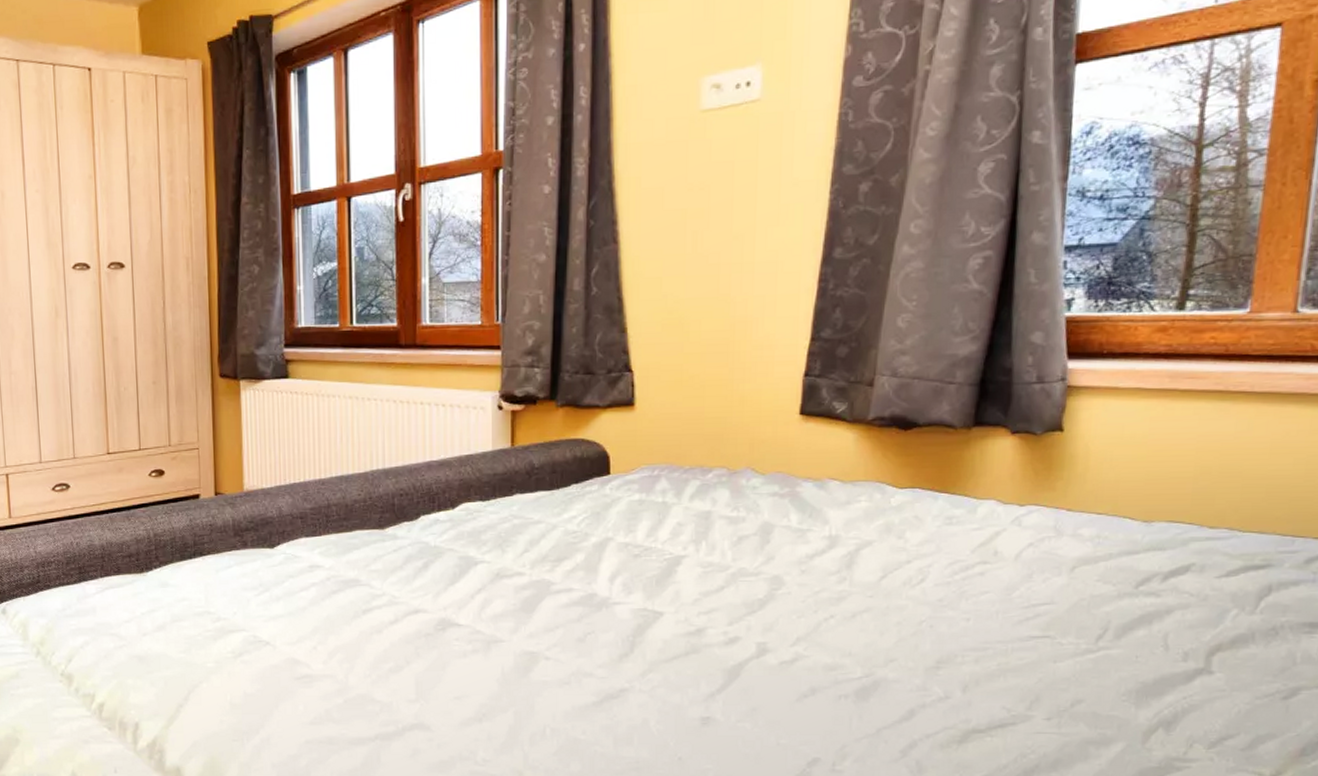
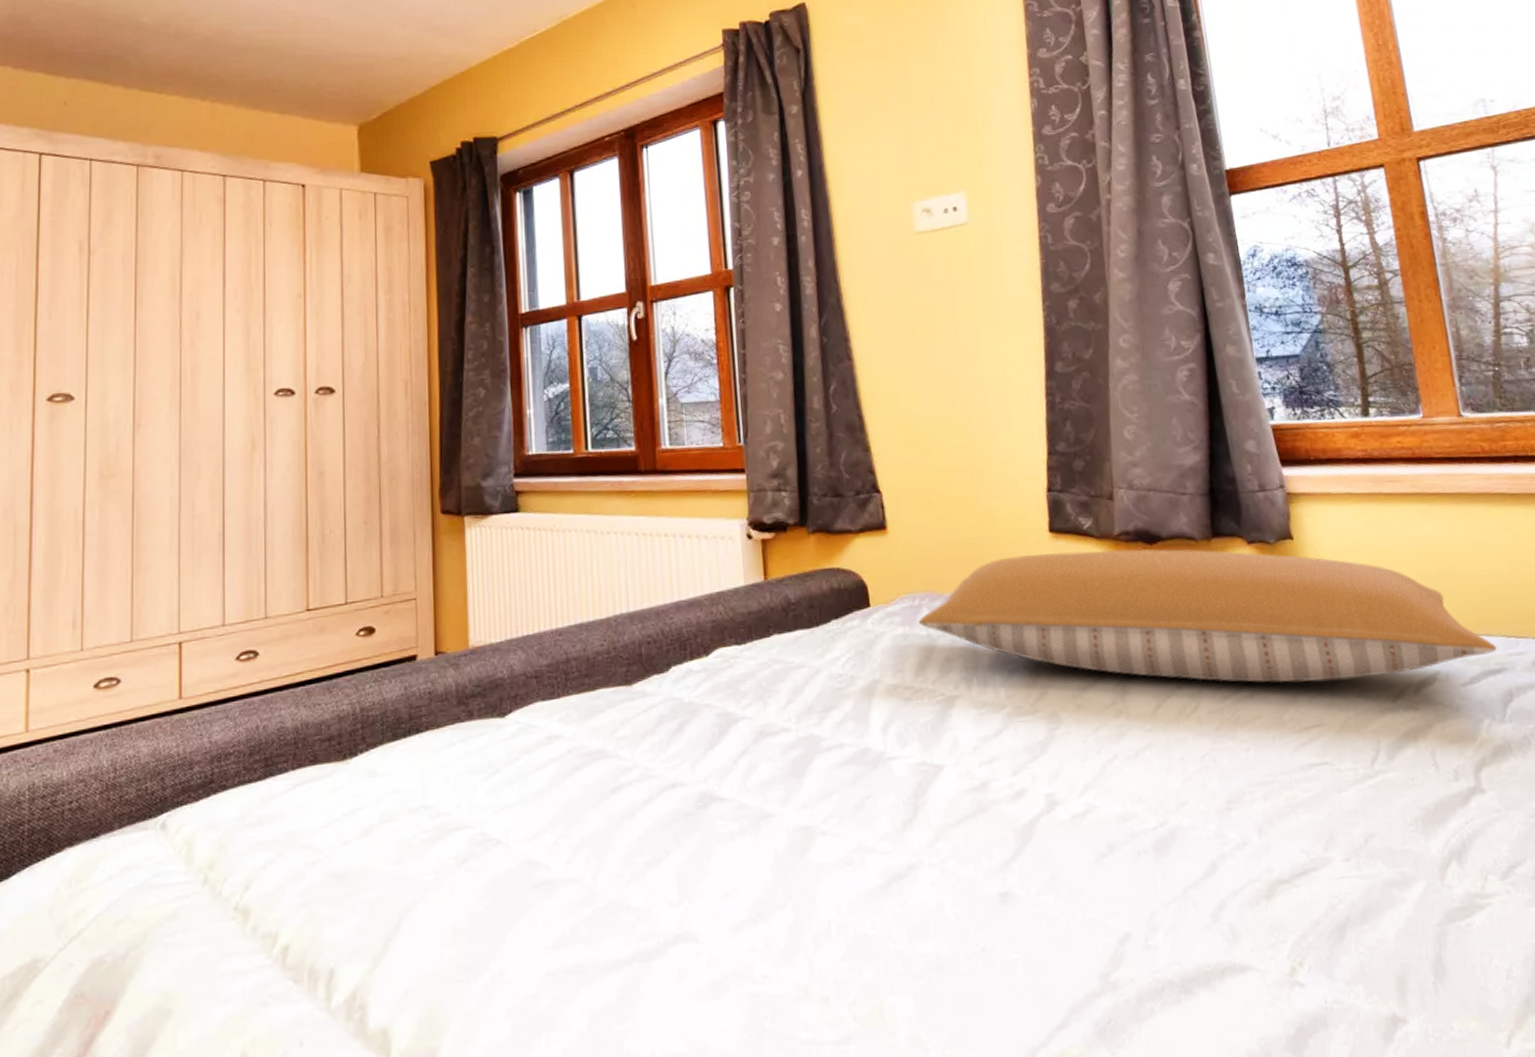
pillow: none [655,434,1267,565] -> present [918,548,1497,684]

